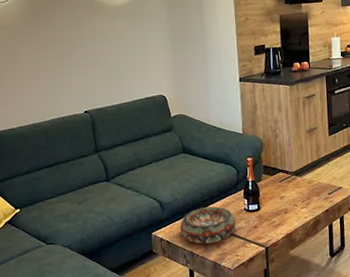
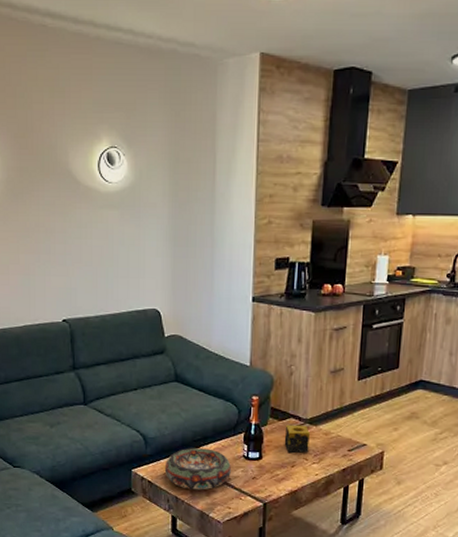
candle: none [276,177,297,201] -> present [284,424,310,453]

